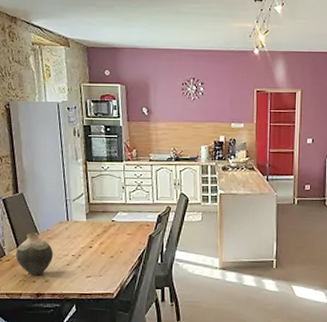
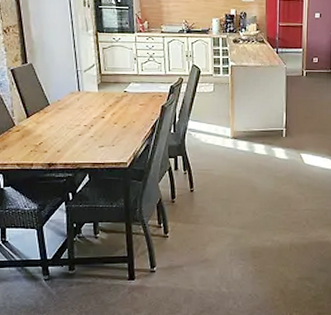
vase: present [16,233,54,276] -> none [26,103,66,146]

